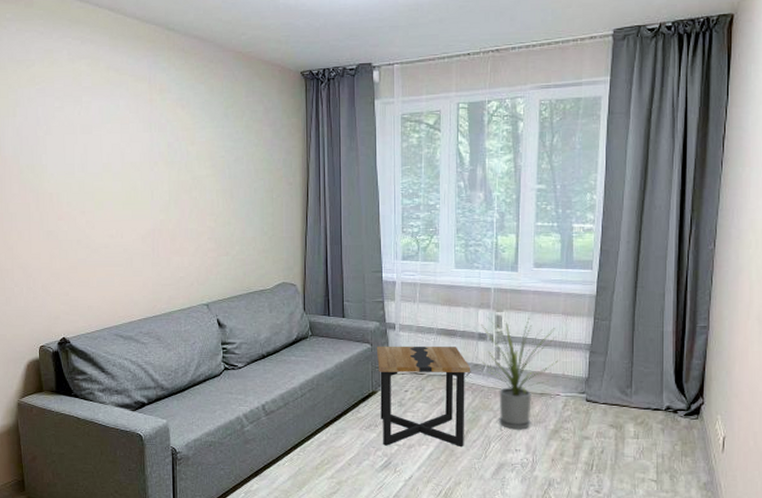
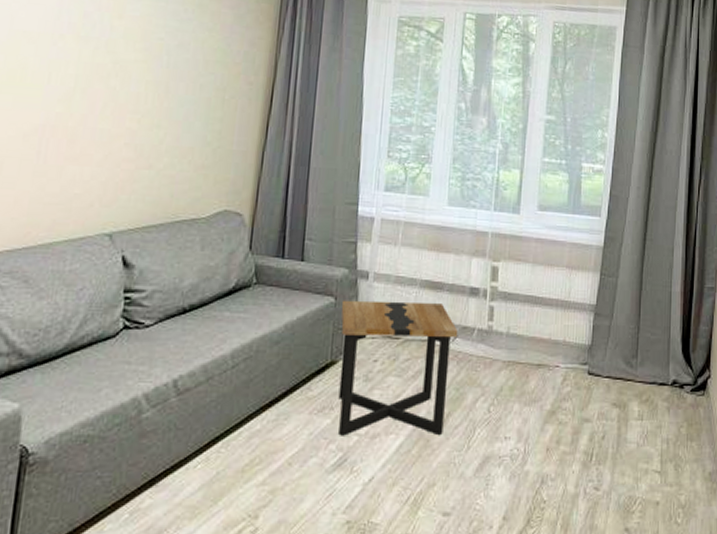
house plant: present [476,316,559,430] -> none [465,268,559,411]

